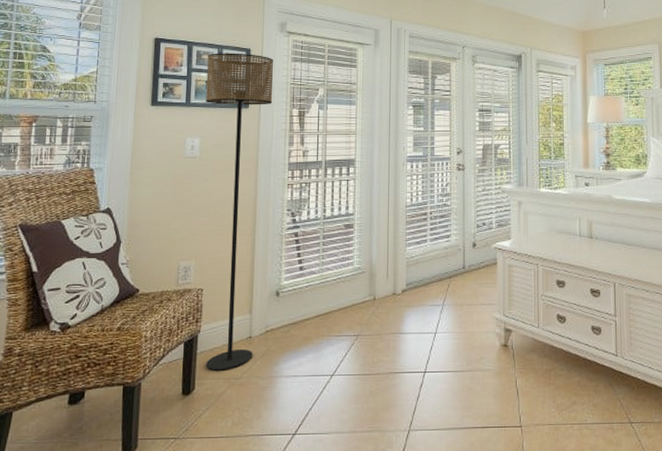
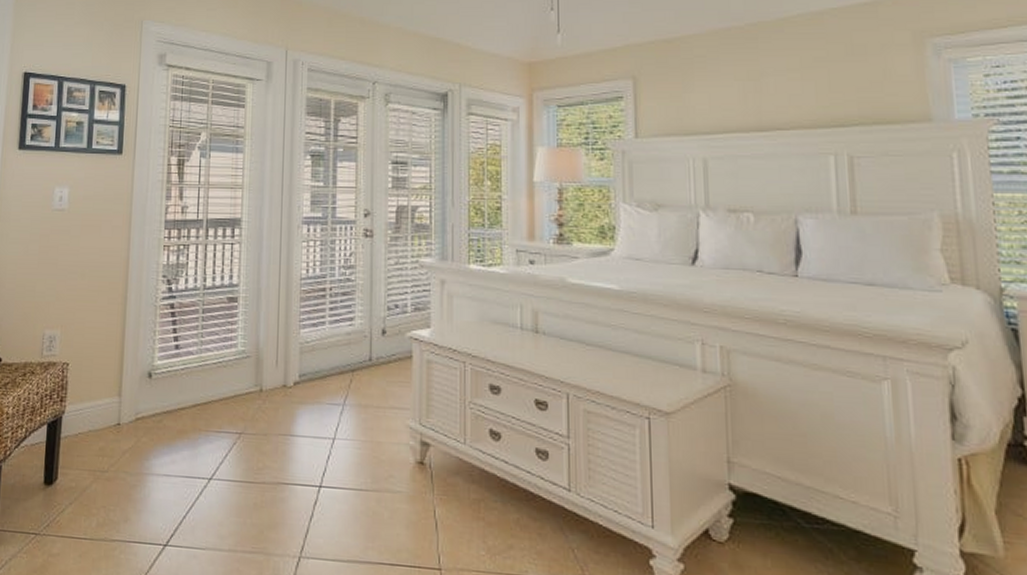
floor lamp: present [205,53,274,371] -> none [69,89,151,461]

